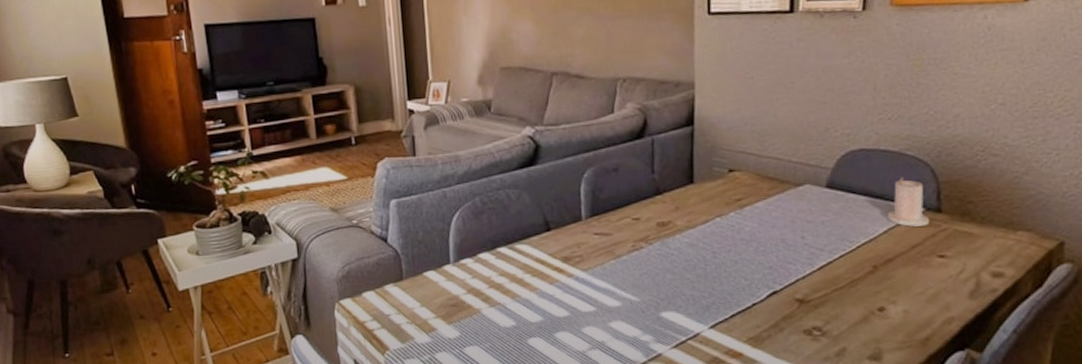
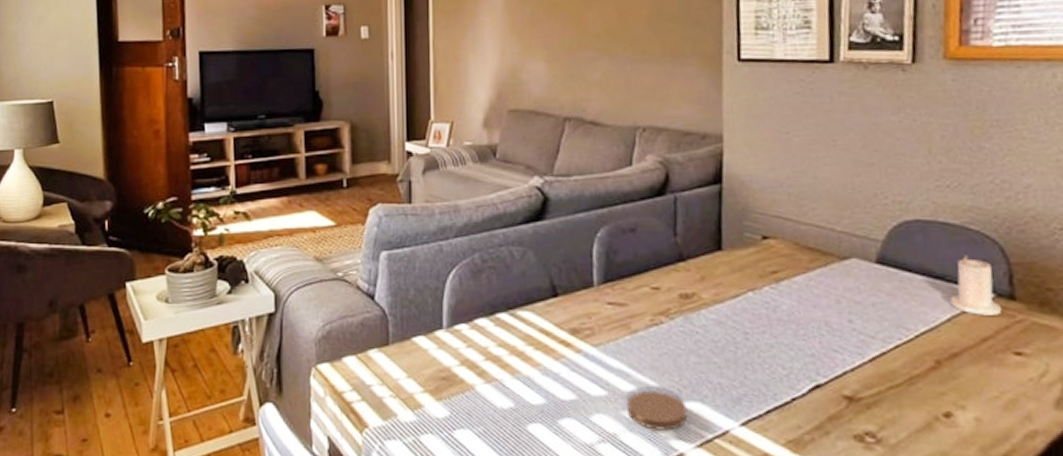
coaster: none [613,305,665,337] -> present [627,391,688,431]

